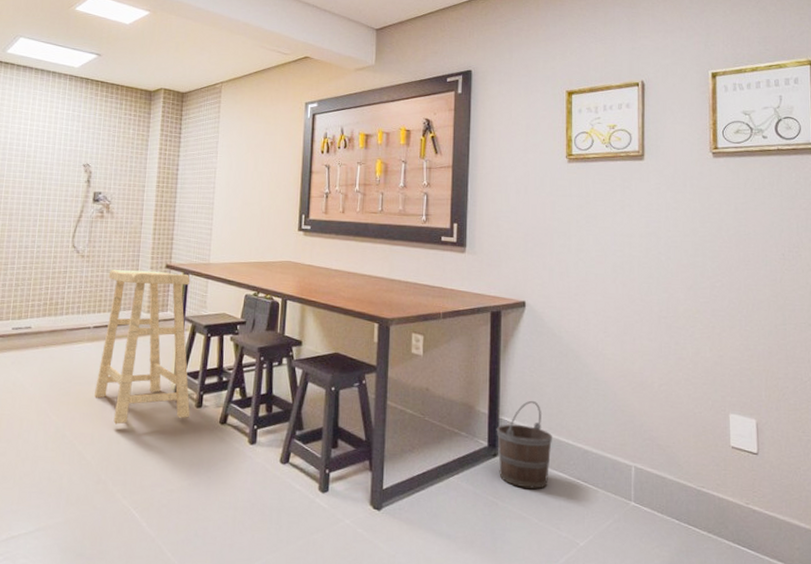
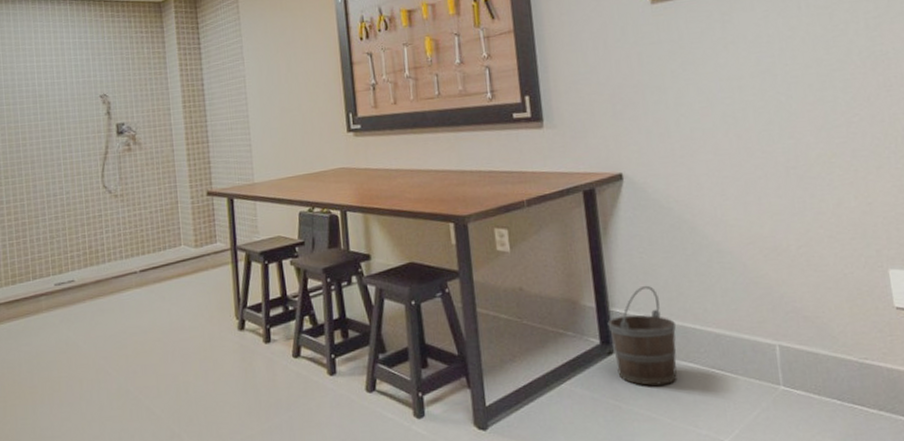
stool: present [93,270,191,425] -> none [146,199,260,373]

